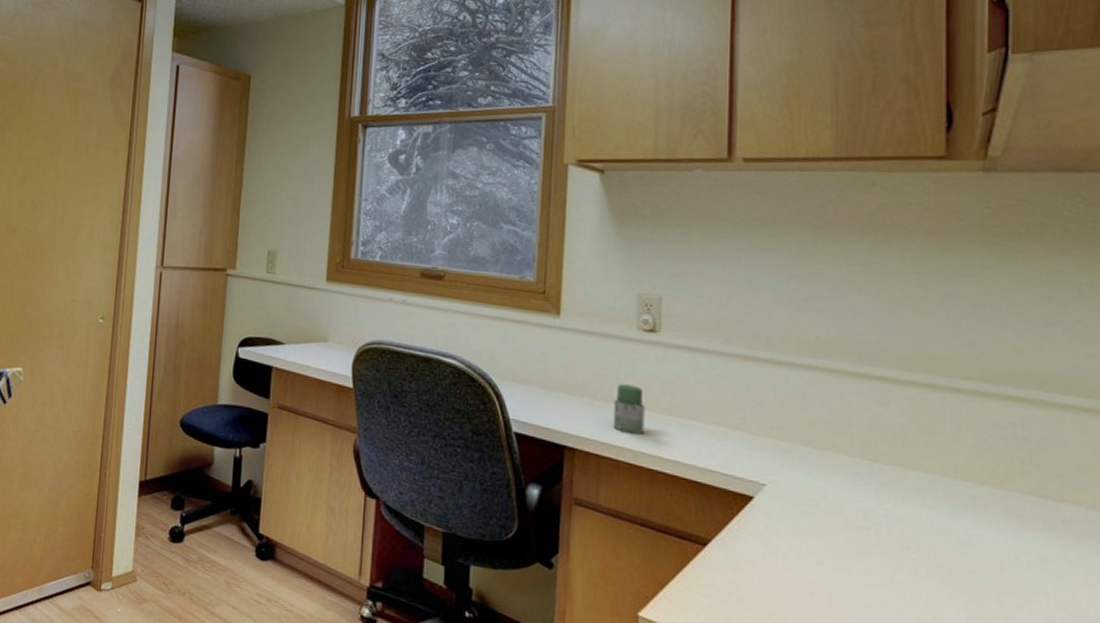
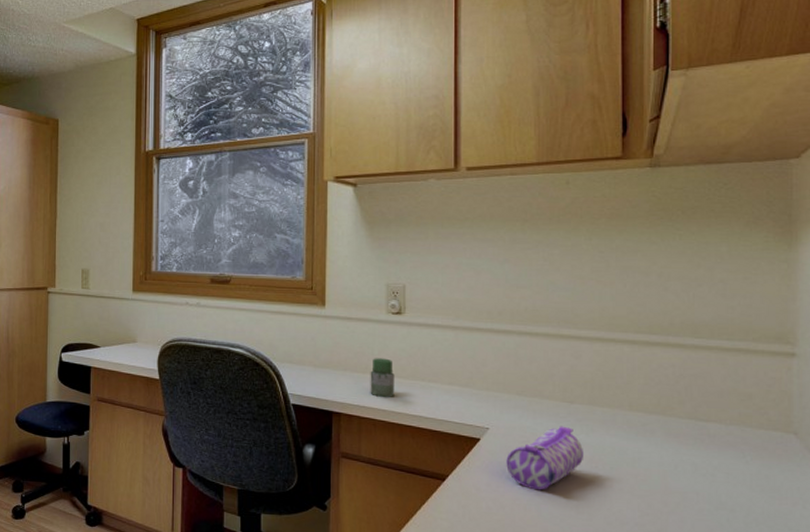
pencil case: none [787,490,890,571] -> present [506,426,583,491]

